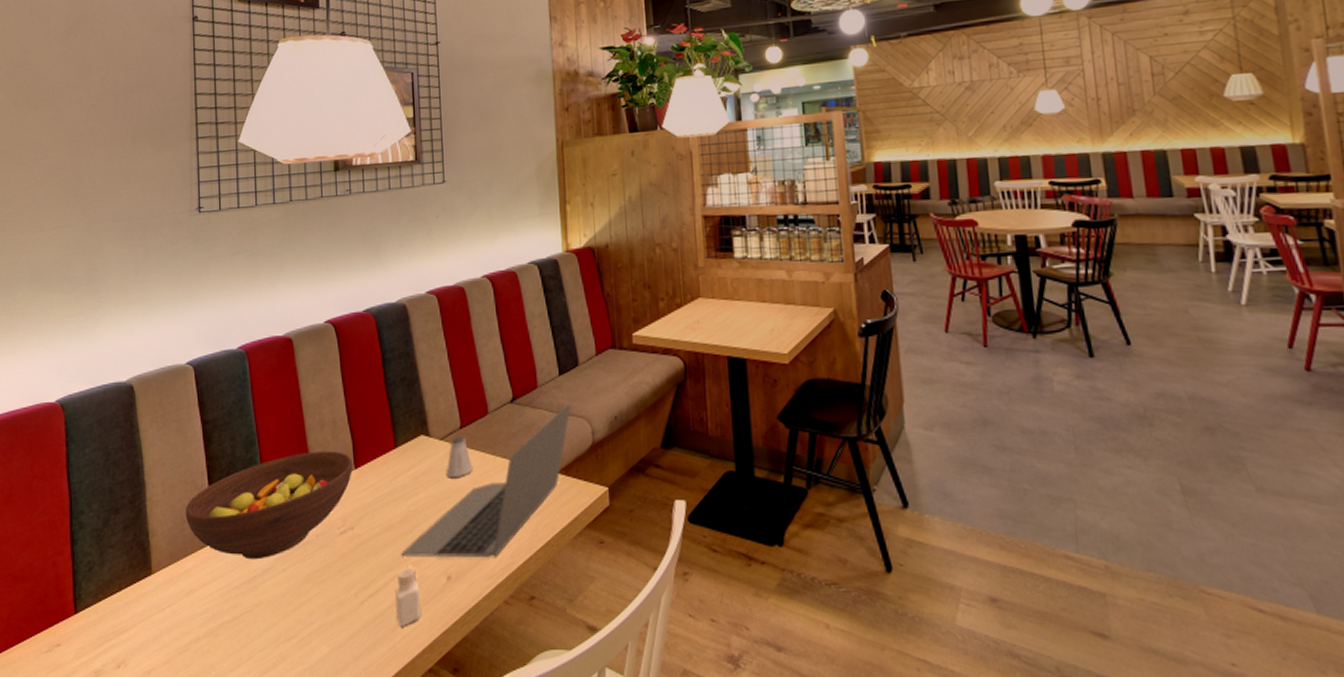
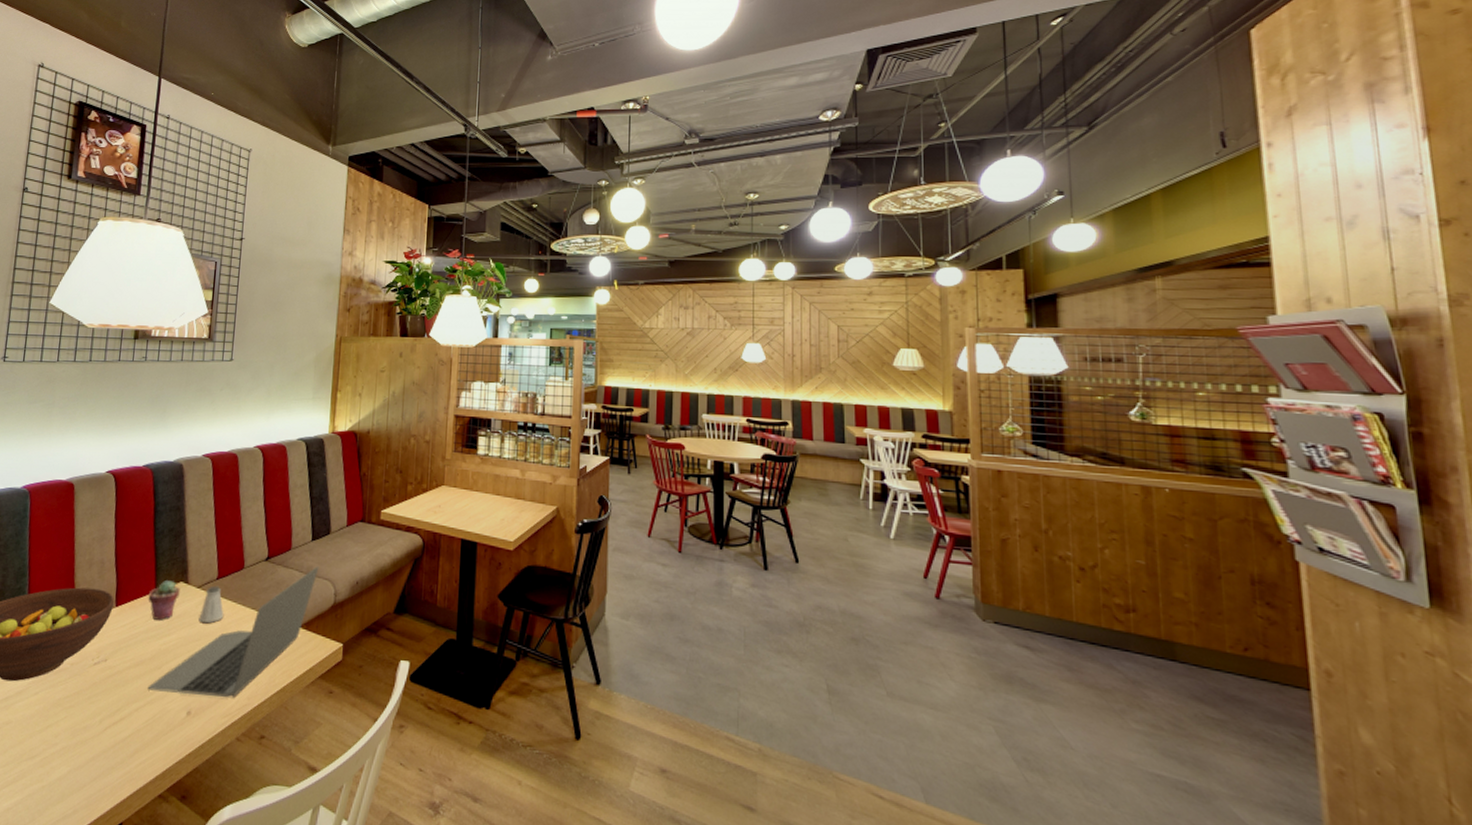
potted succulent: none [388,435,422,479] -> present [148,580,180,620]
pepper shaker: present [395,568,421,627] -> none [135,701,161,755]

